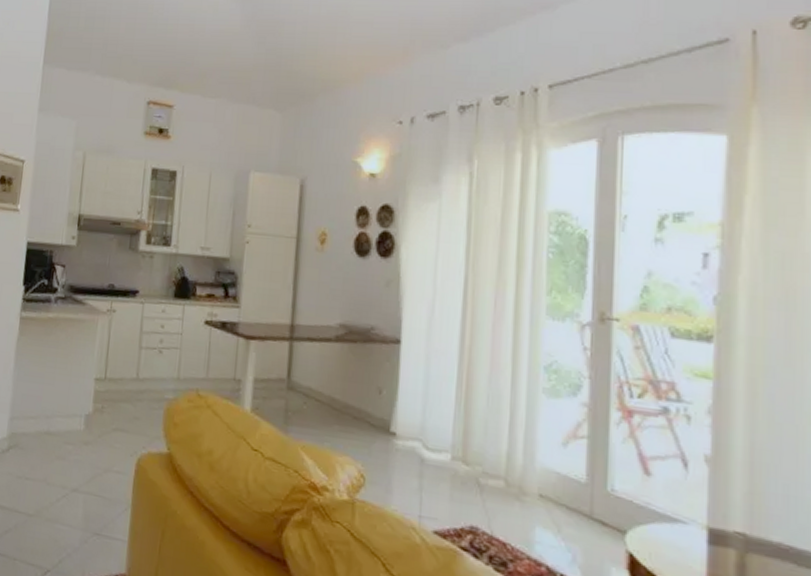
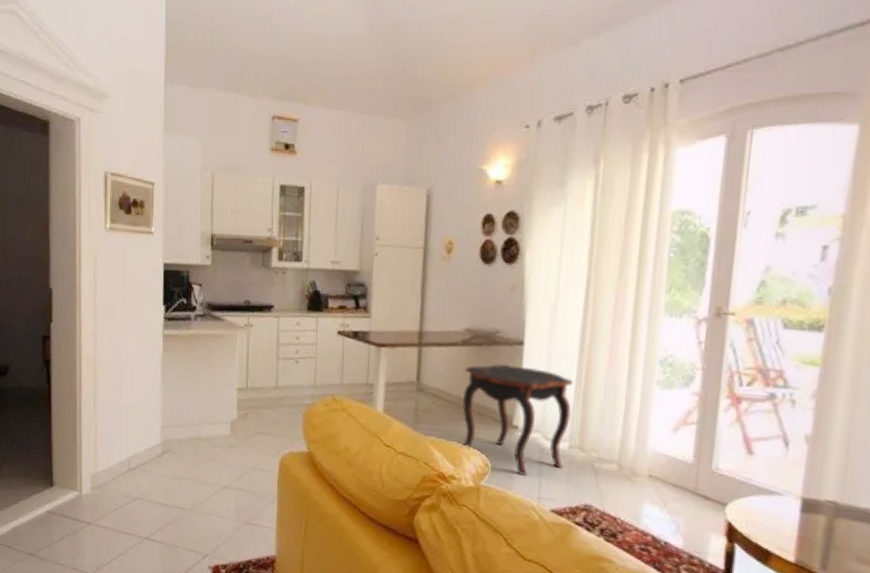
side table: none [334,363,454,491] -> present [461,364,574,477]

